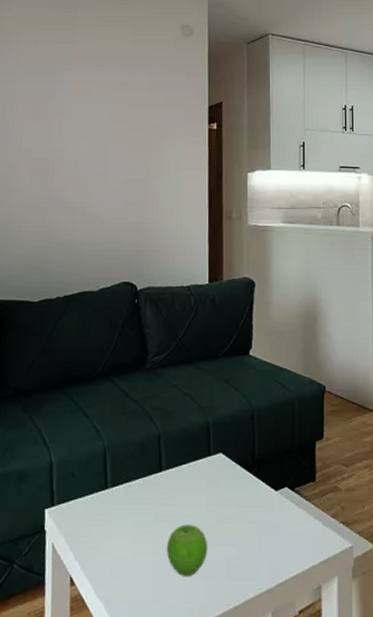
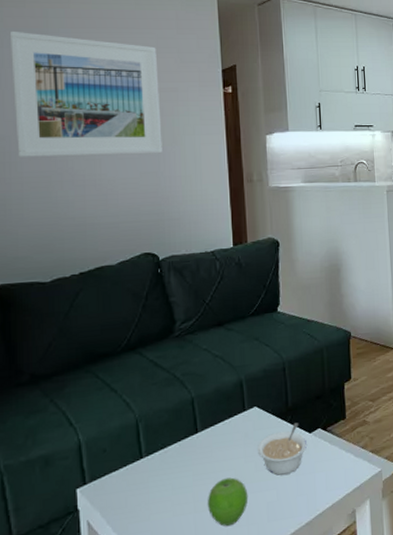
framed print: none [20,68,149,186] -> present [9,30,163,157]
legume: none [221,477,273,531] -> present [258,423,308,476]

